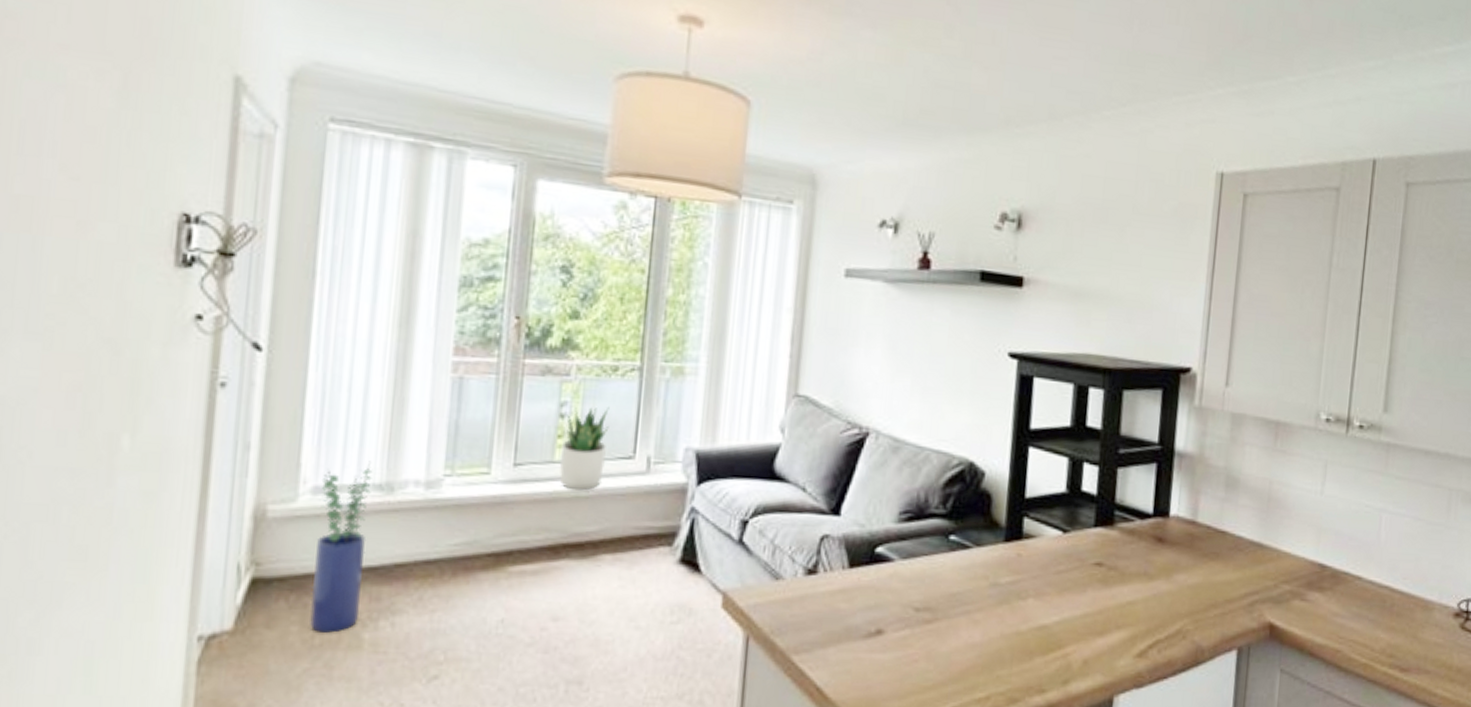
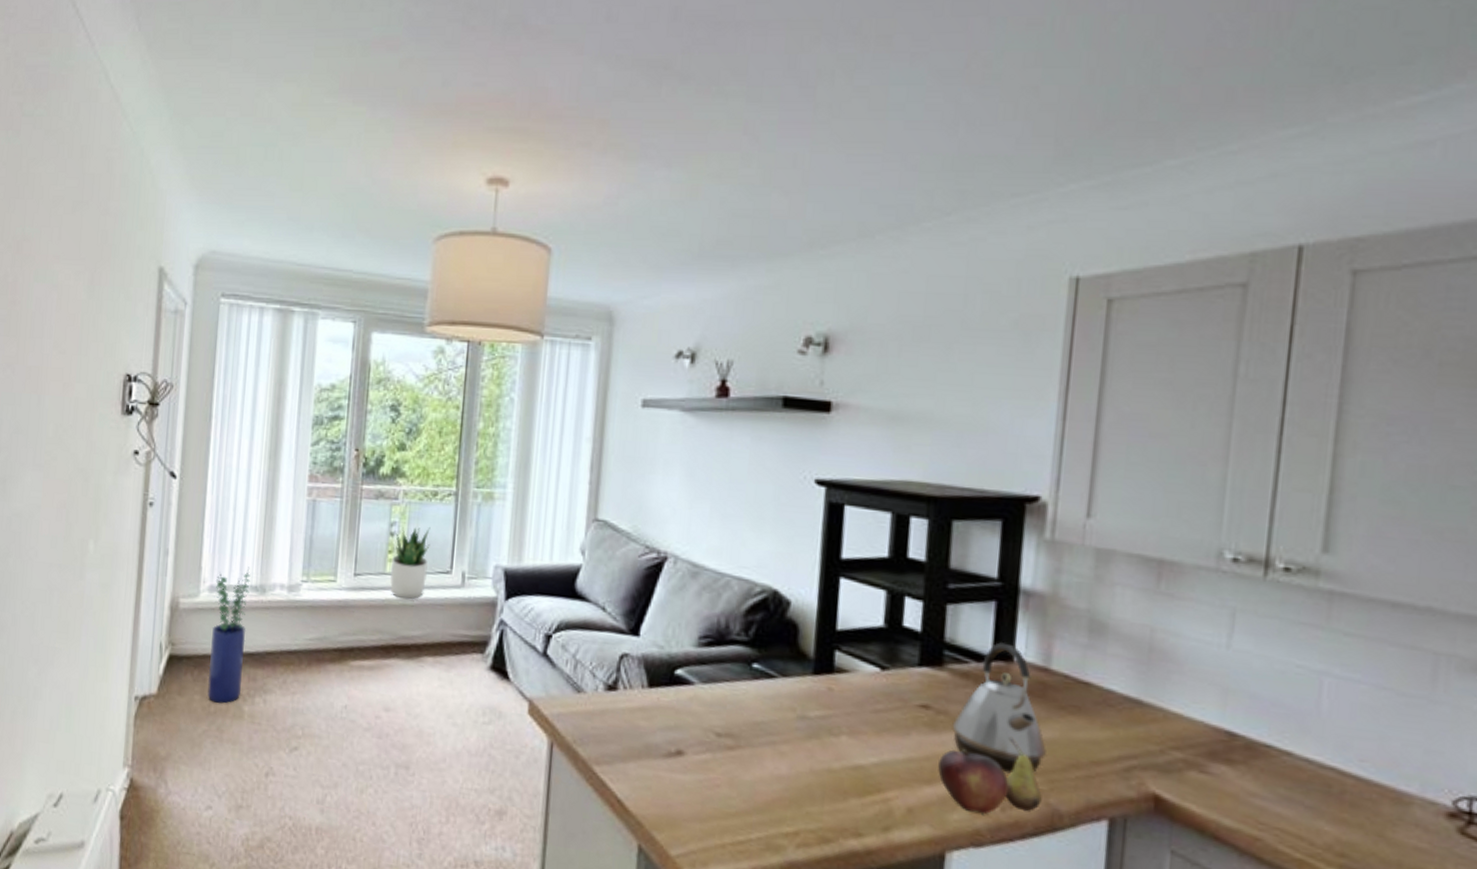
fruit: none [1109,600,1164,657] -> present [938,749,1009,814]
kettle: none [1120,500,1193,617] -> present [952,642,1046,772]
fruit: none [1161,586,1189,650] -> present [1005,738,1042,811]

